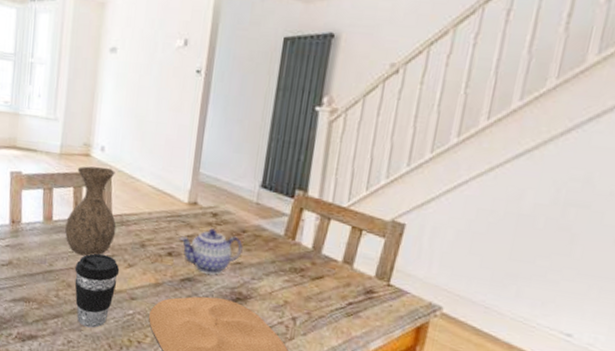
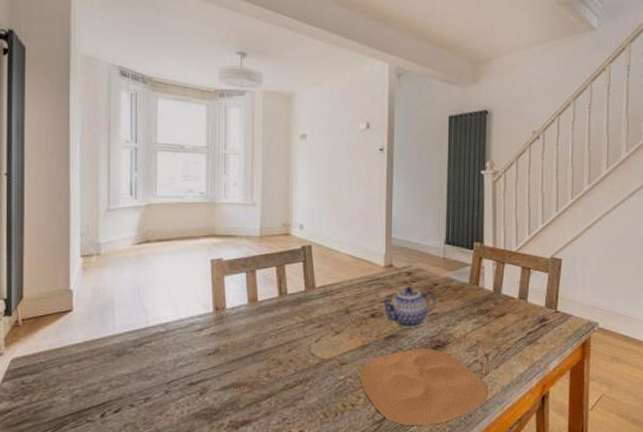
vase: present [65,166,117,256] -> none [271,244,321,331]
coffee cup: present [74,253,120,328] -> none [284,326,328,401]

